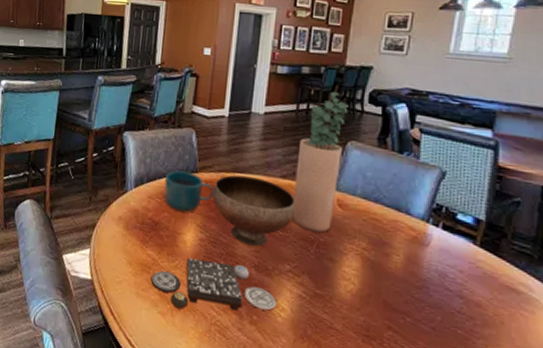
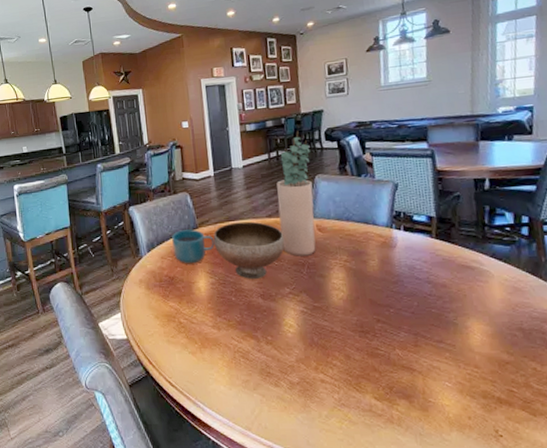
board game: present [150,257,277,311] -> none [177,297,285,346]

